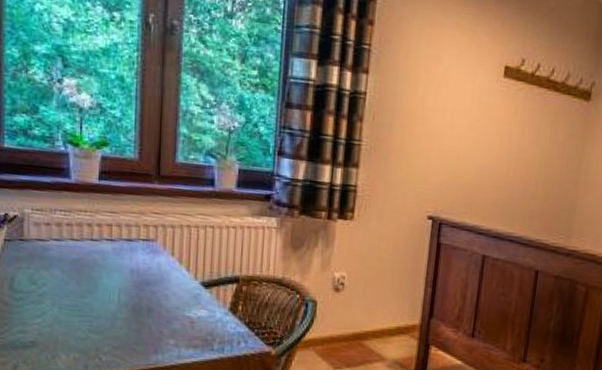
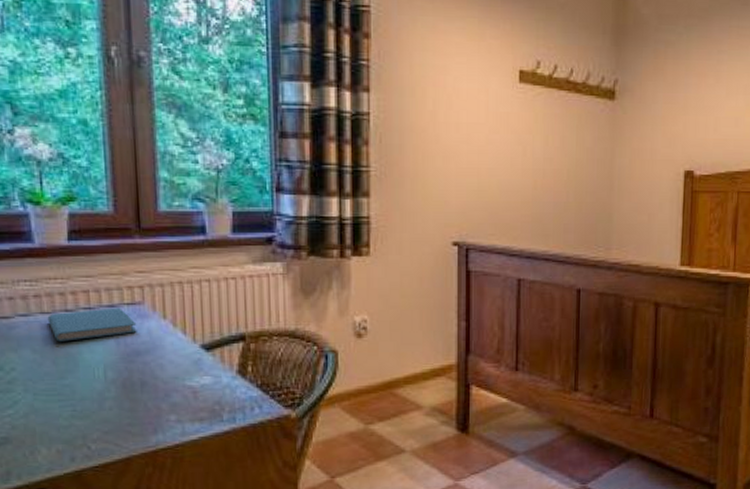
book: none [76,241,149,266] -> present [47,307,137,342]

